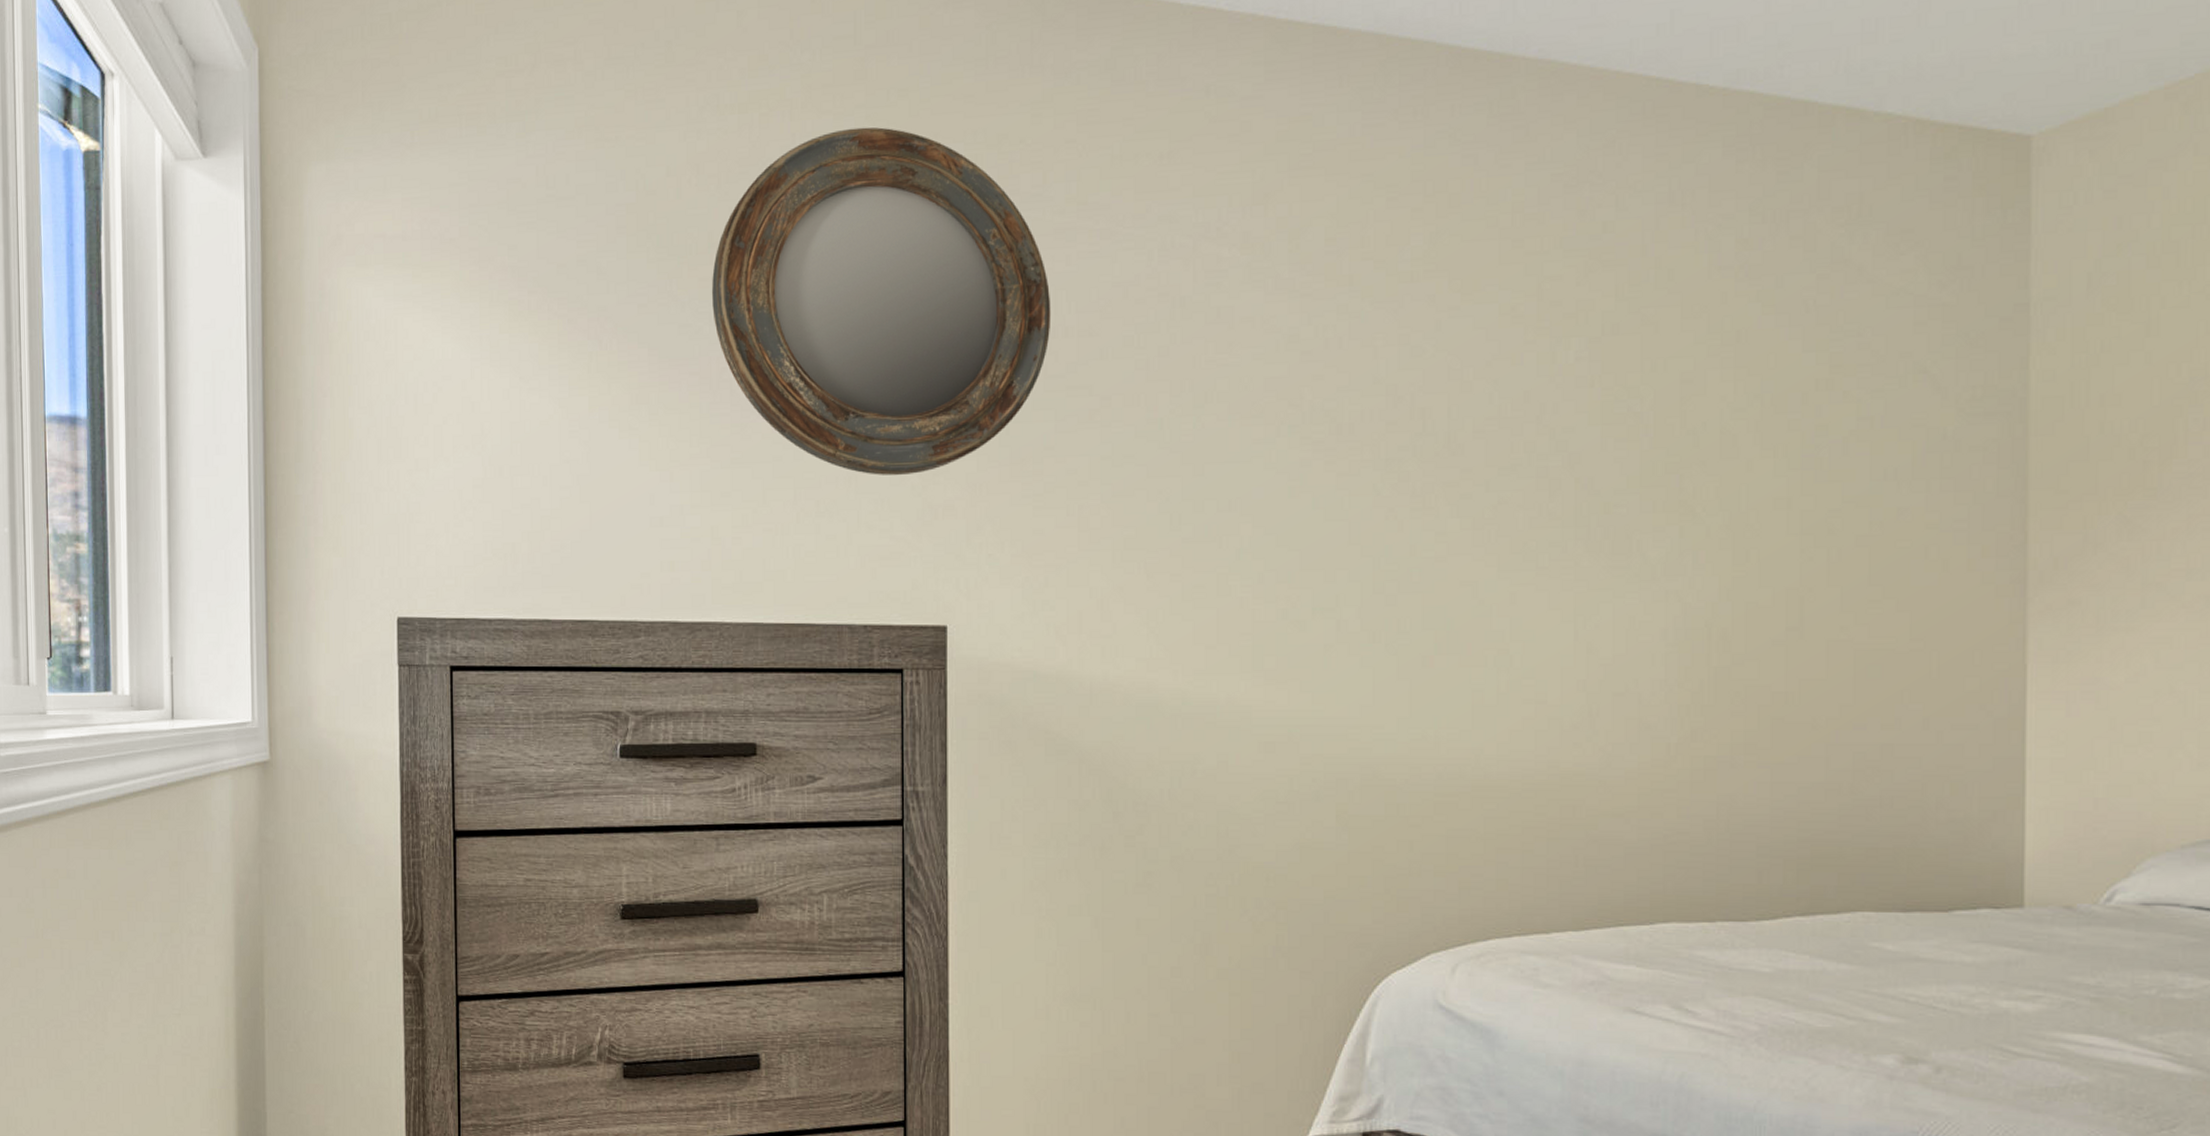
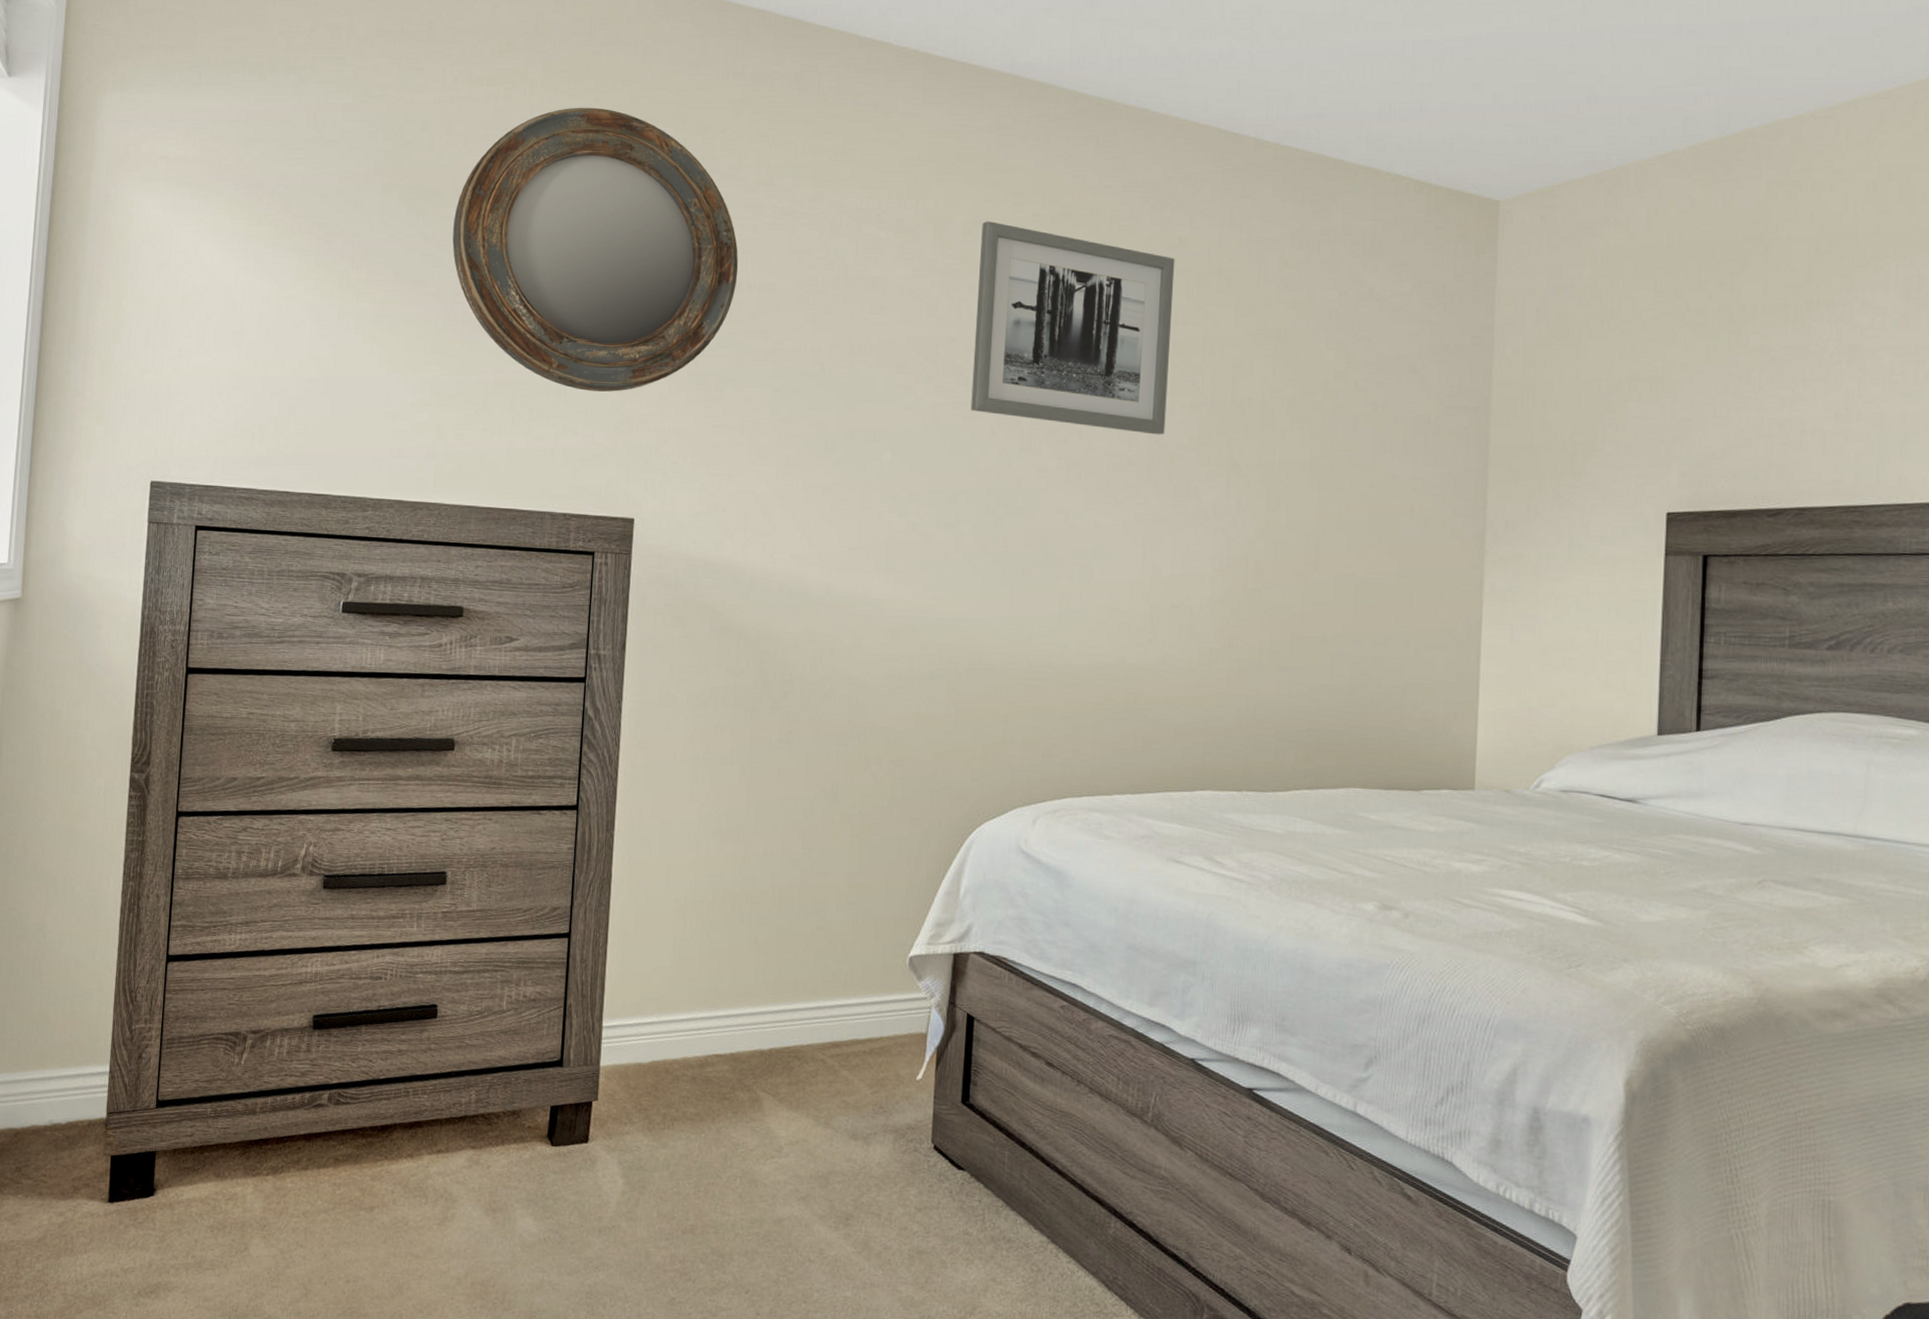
wall art: none [1347,223,1599,479] -> present [971,221,1175,435]

